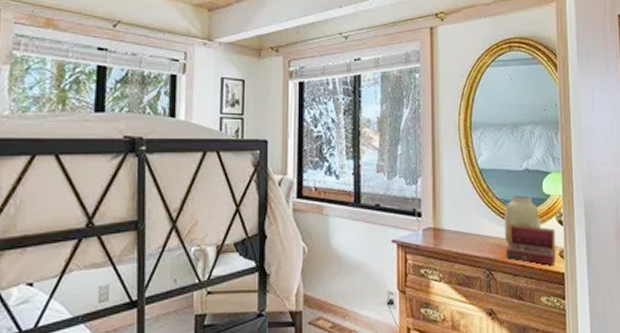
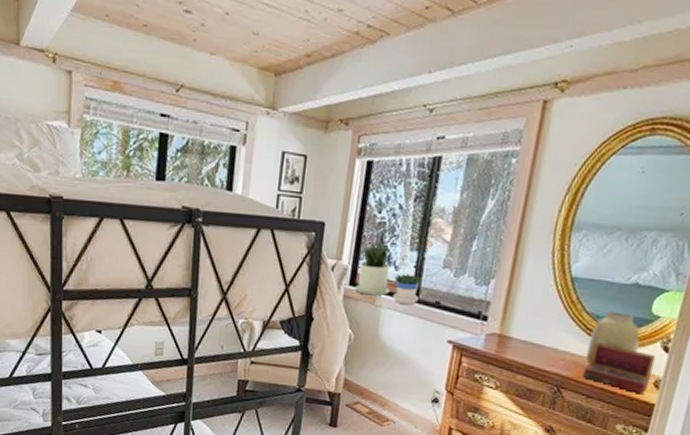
planter: none [303,154,334,206] -> present [355,242,390,297]
flowerpot: none [336,182,361,211] -> present [392,274,423,306]

